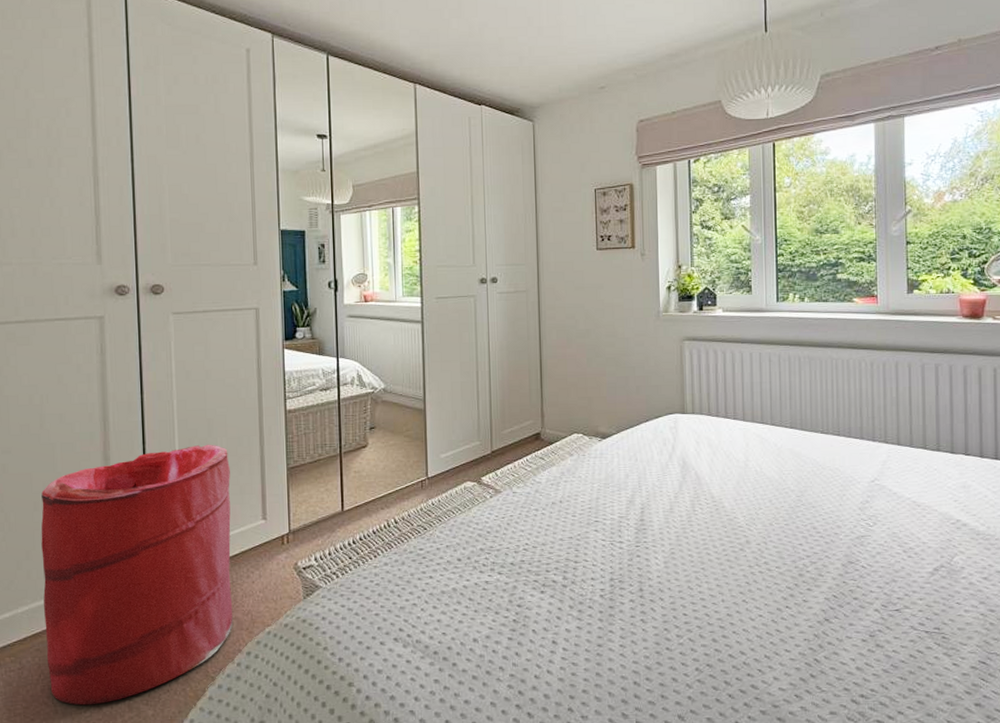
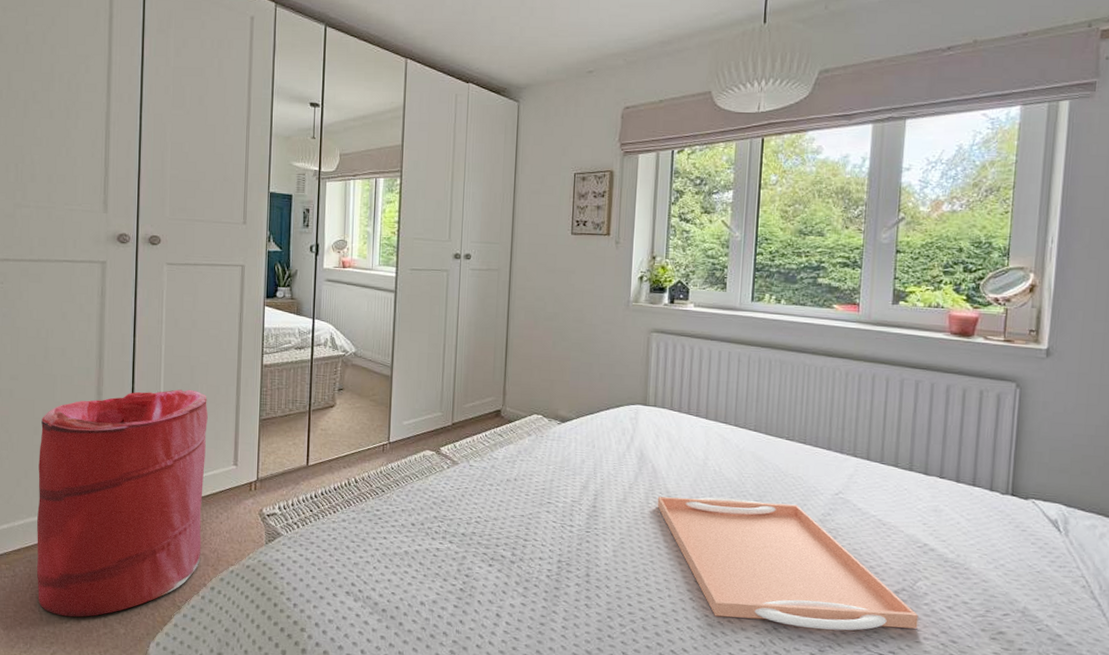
serving tray: none [703,496,958,616] -> present [657,496,919,631]

